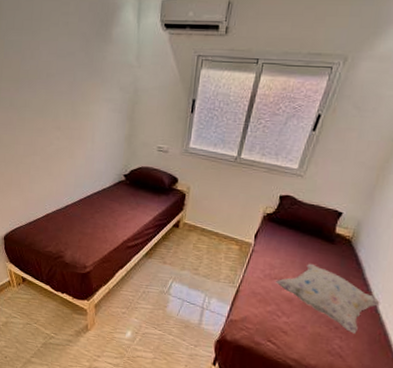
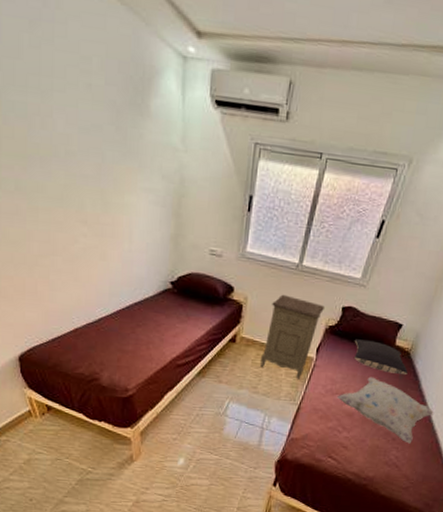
nightstand: none [201,184,262,263] -> present [260,294,324,380]
pillow: none [292,226,350,262] -> present [354,339,408,374]

